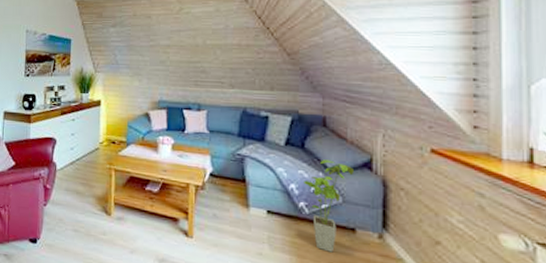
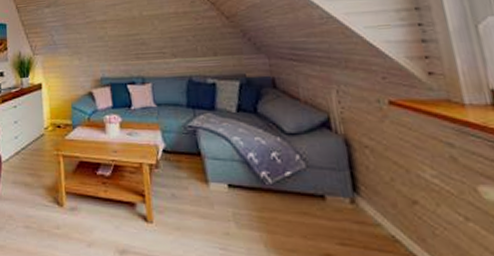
house plant: present [304,159,354,253] -> none [262,123,313,224]

